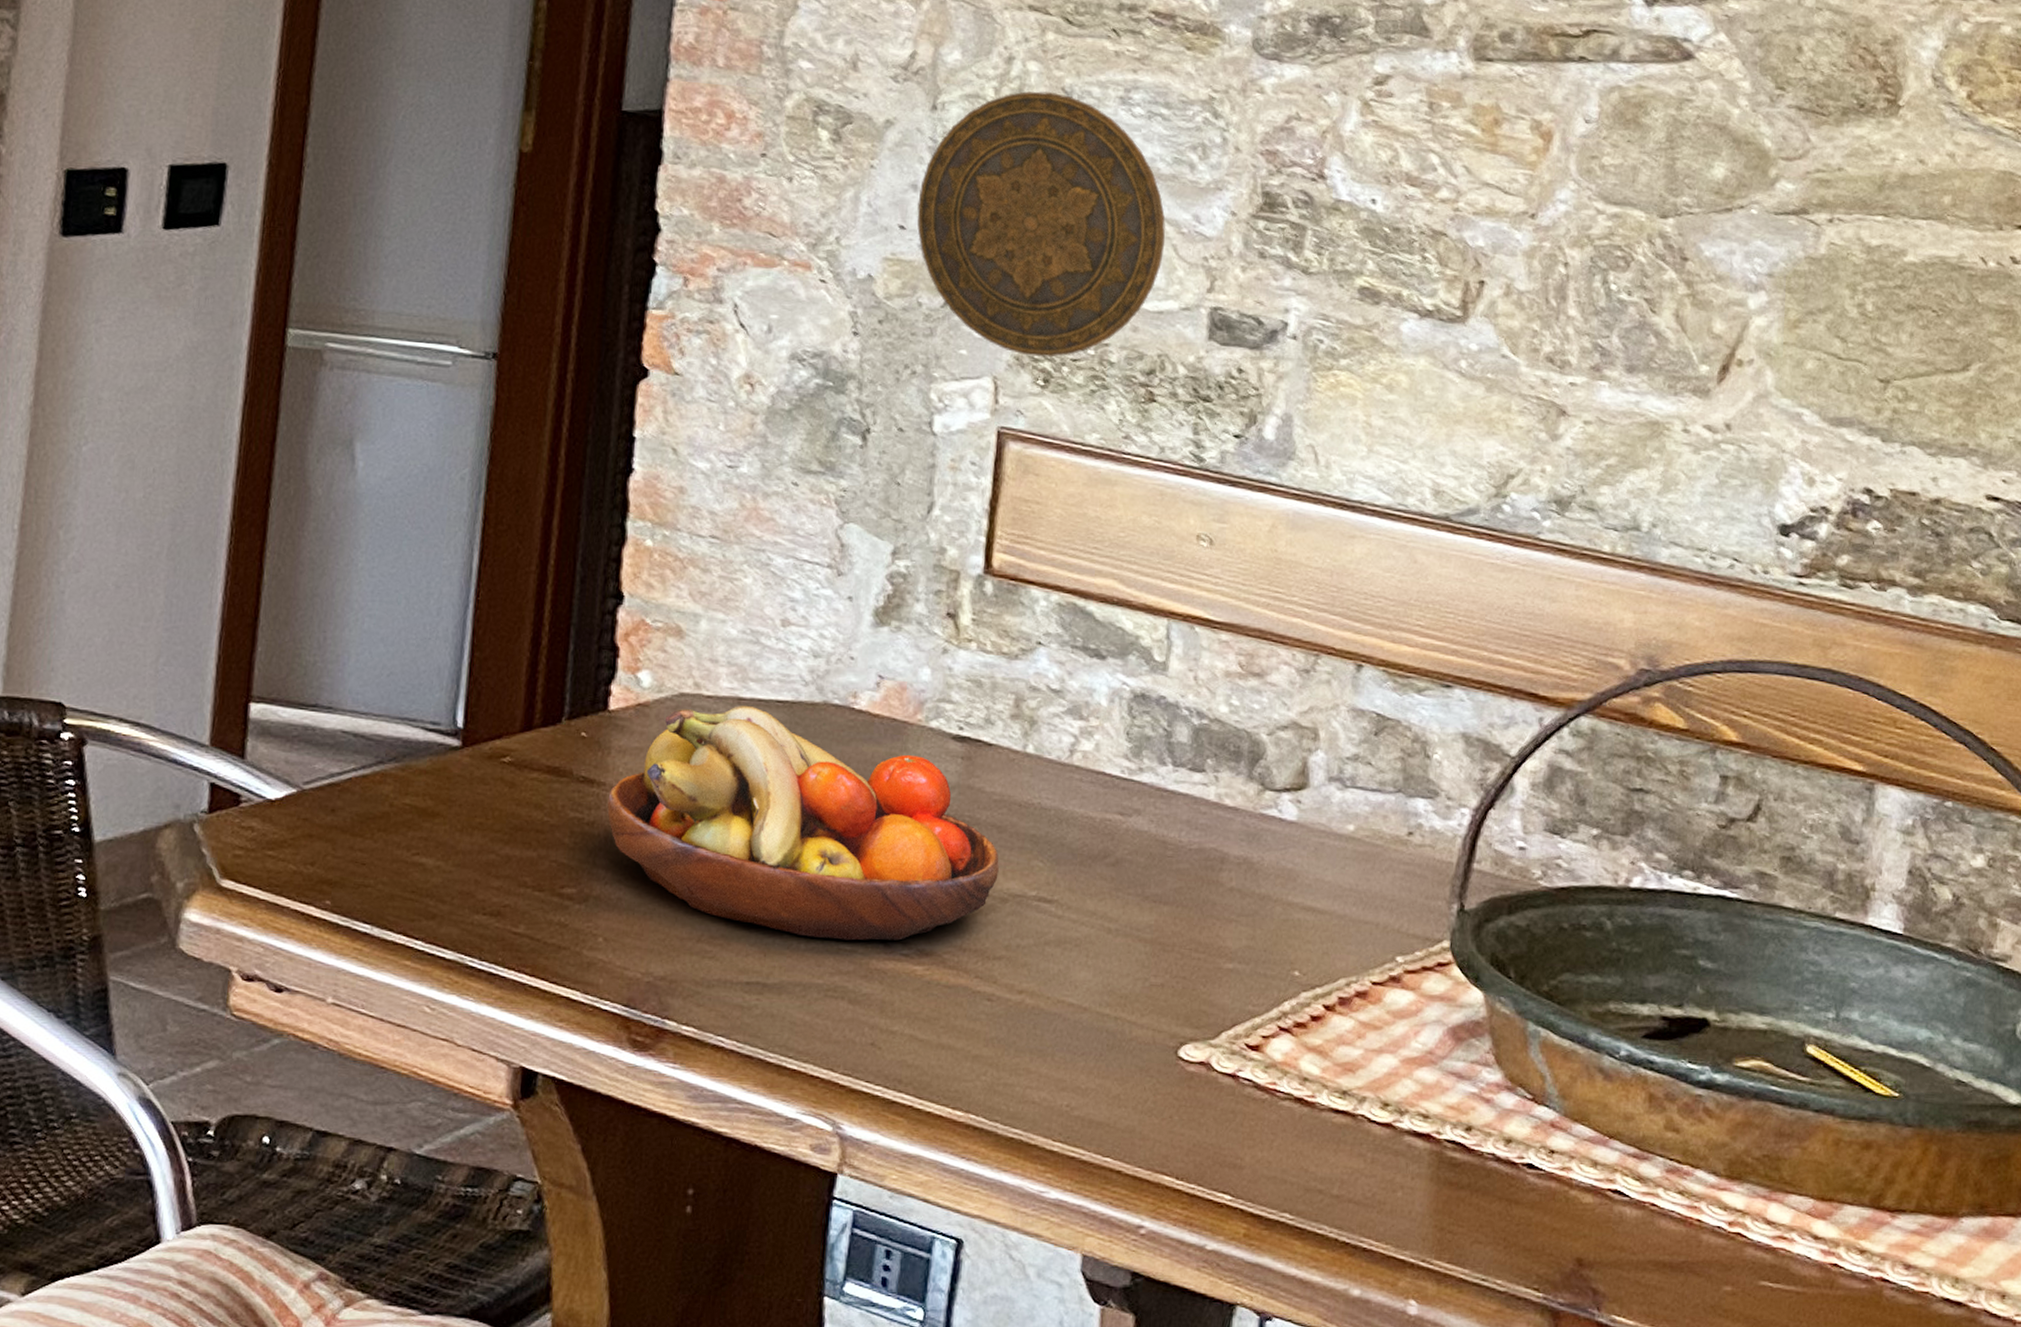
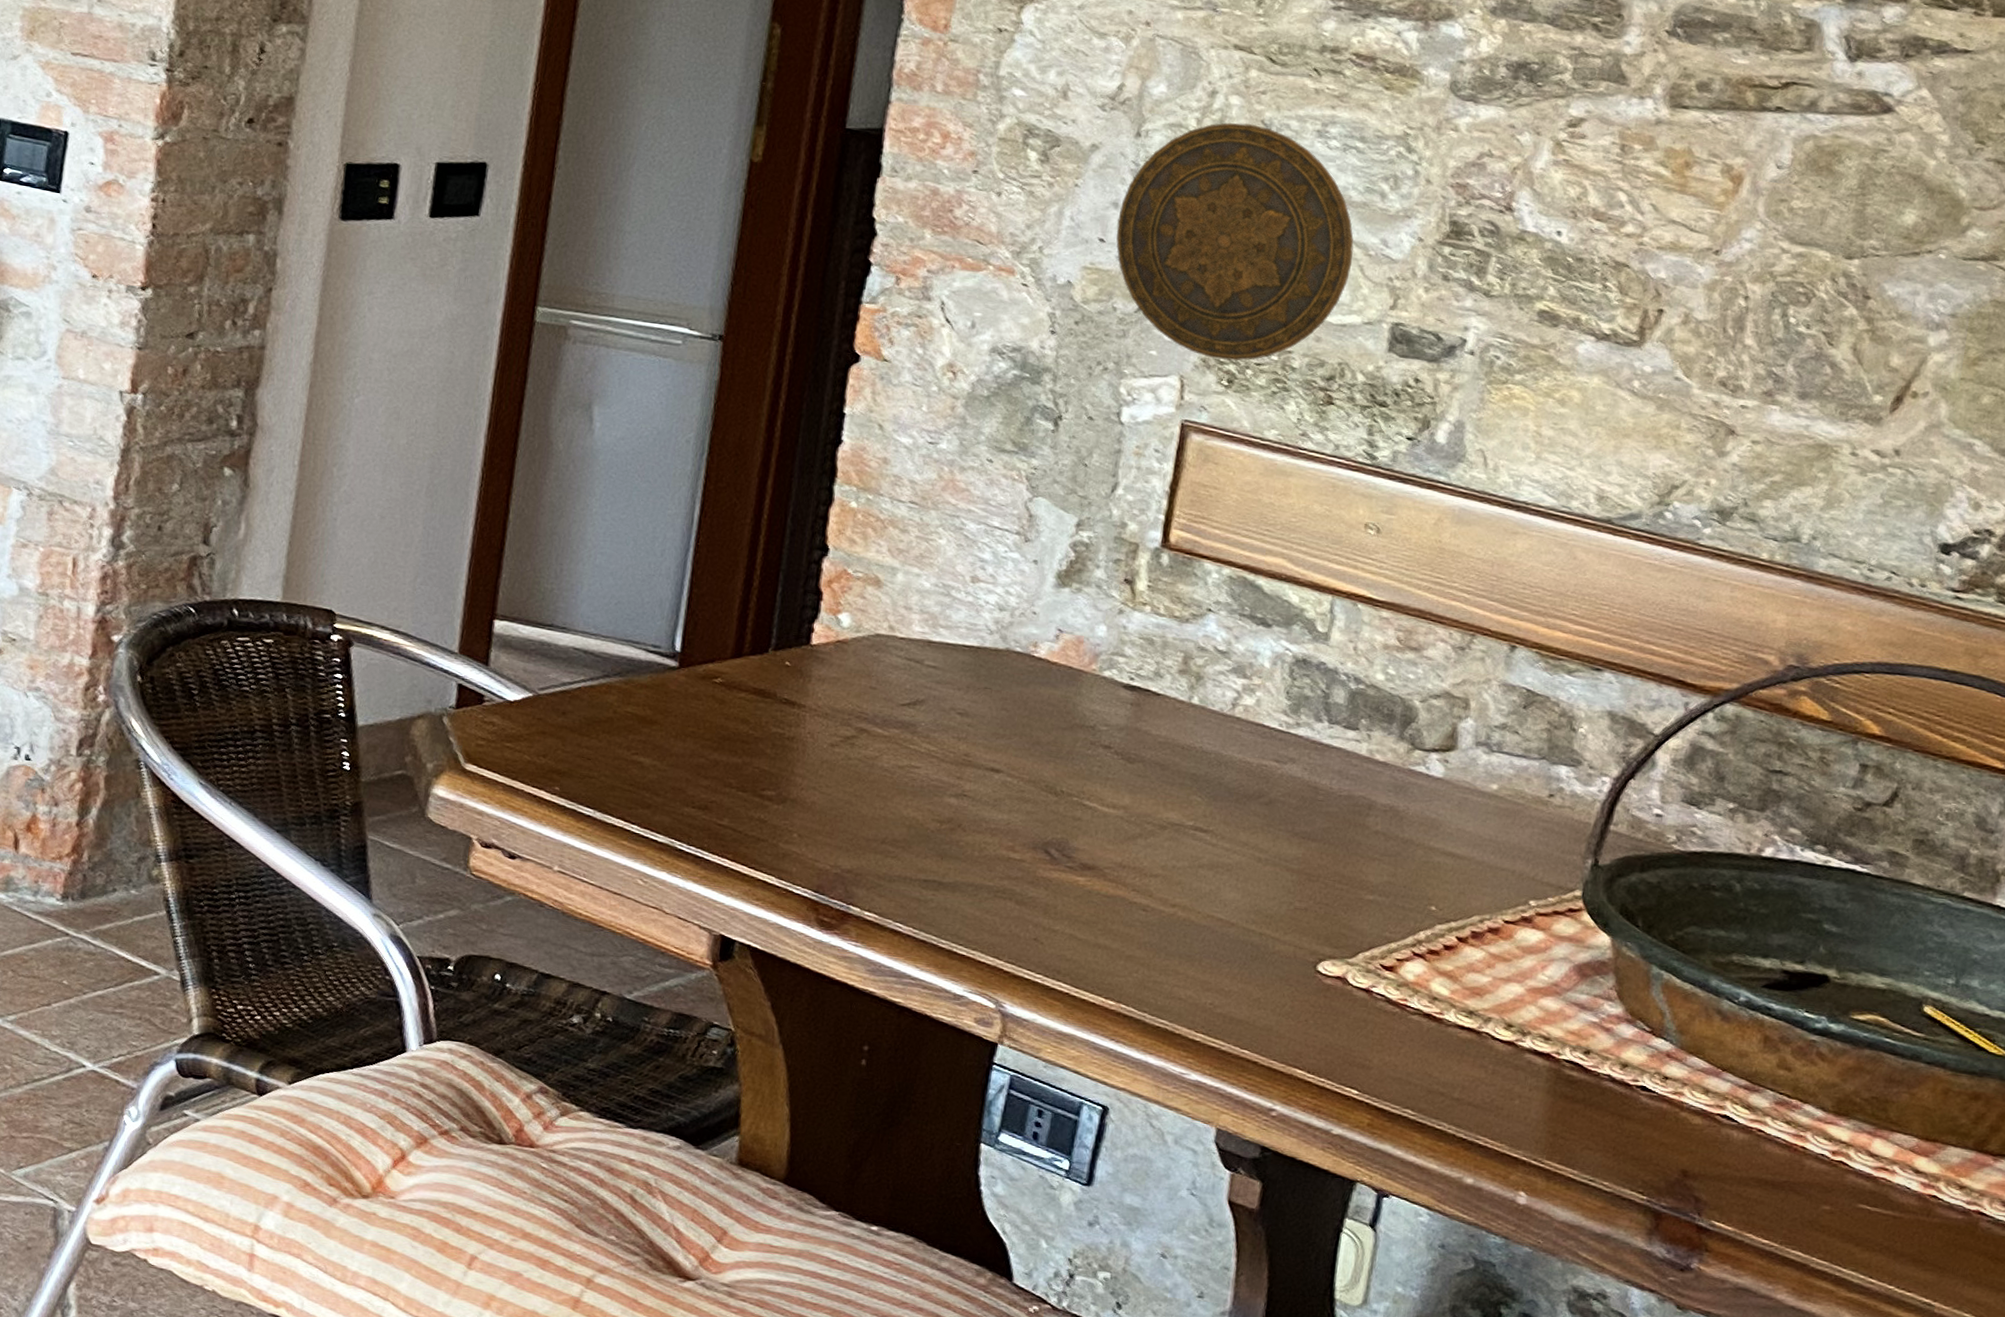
fruit bowl: present [607,706,999,941] -> none [805,647,1161,855]

